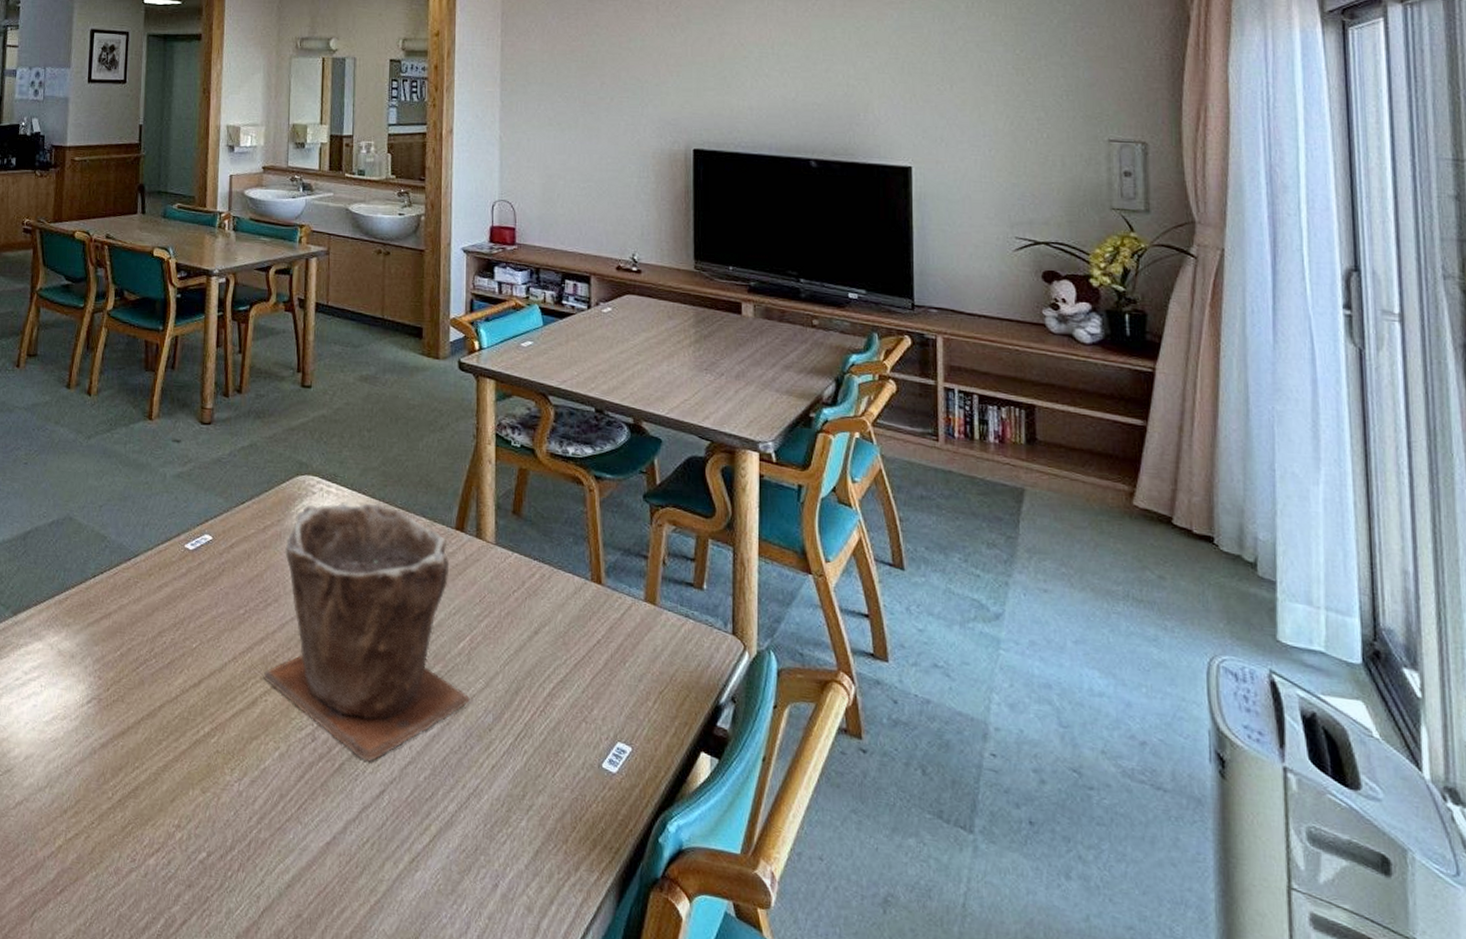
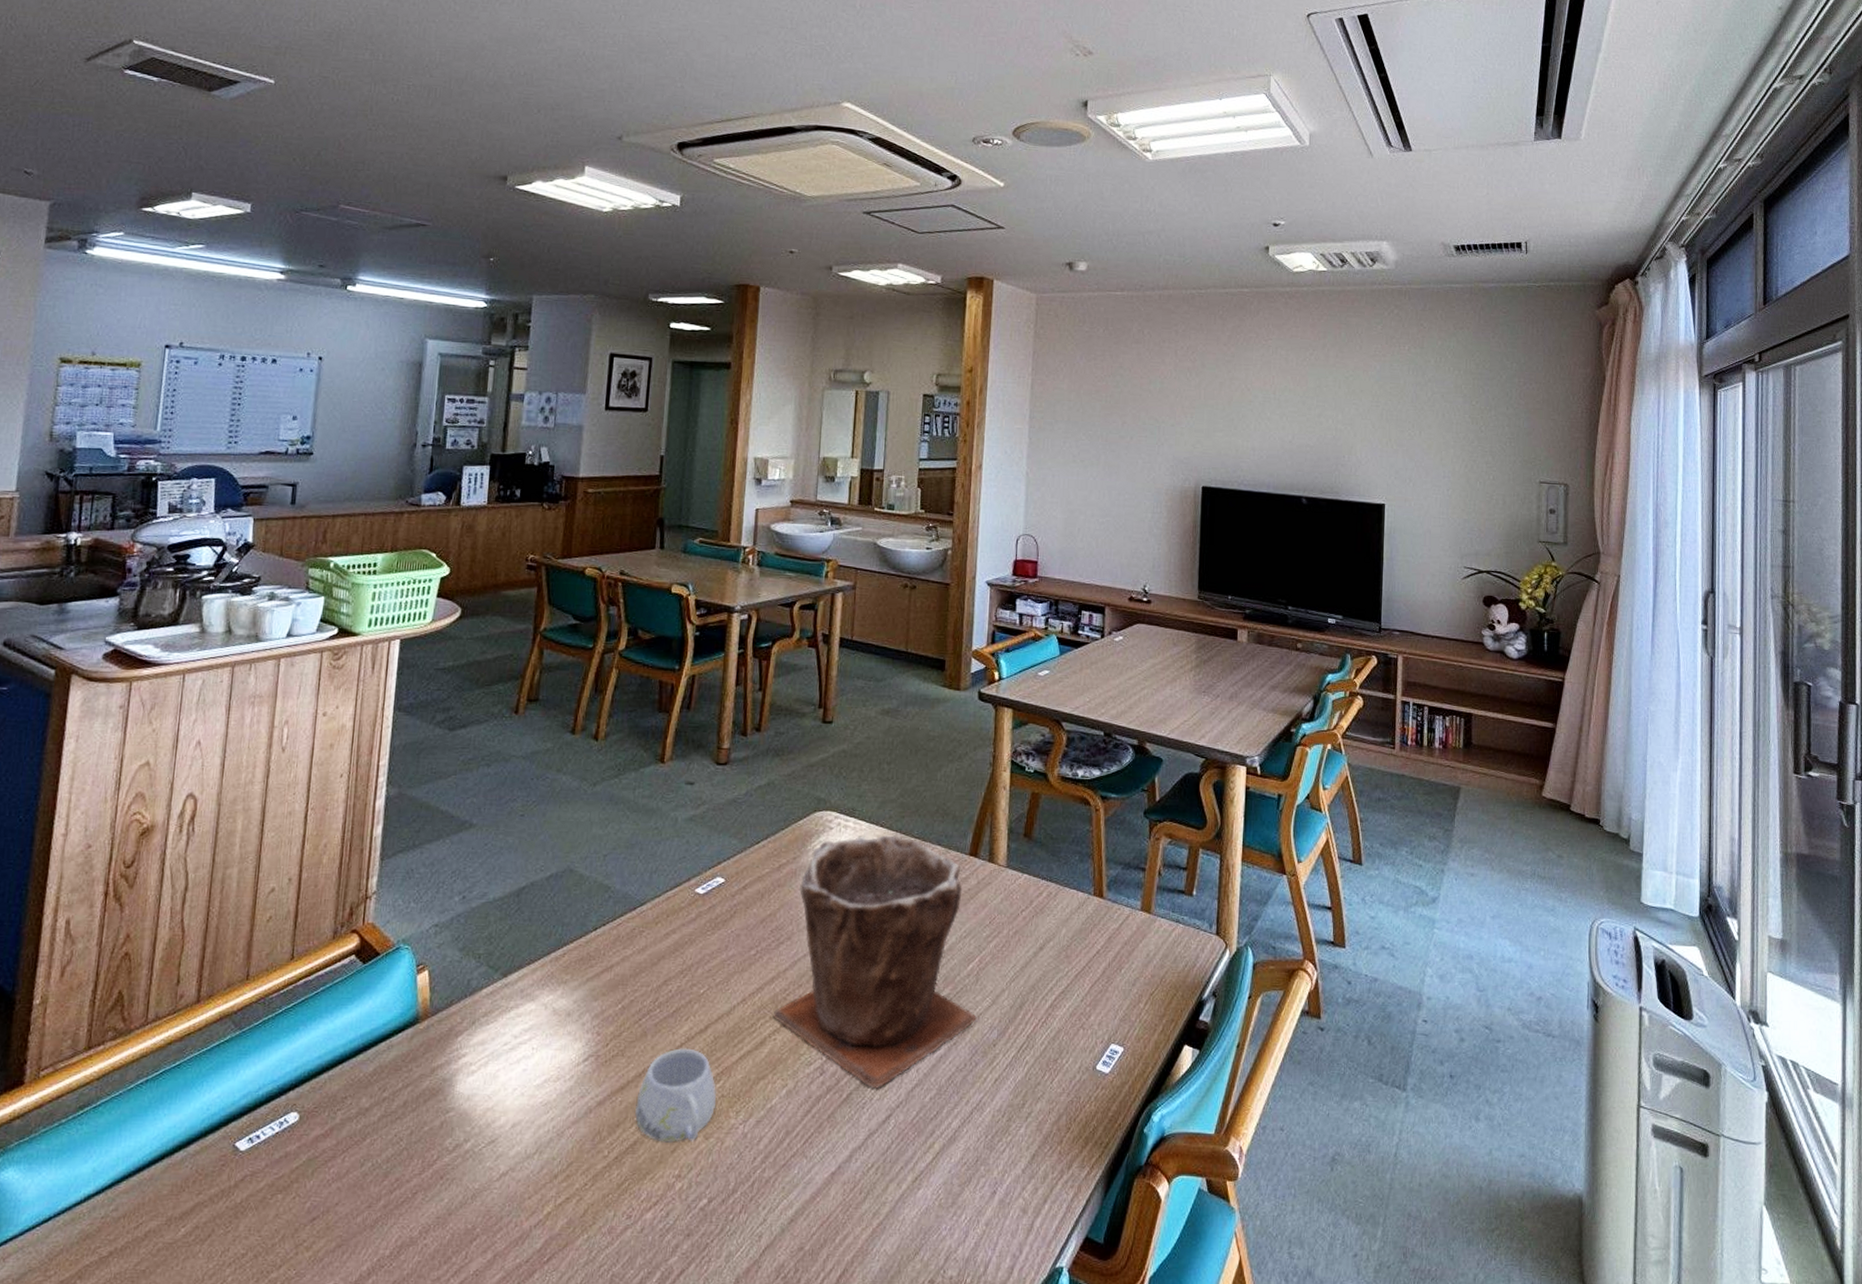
mug: none [136,699,211,793] -> present [635,1048,716,1142]

